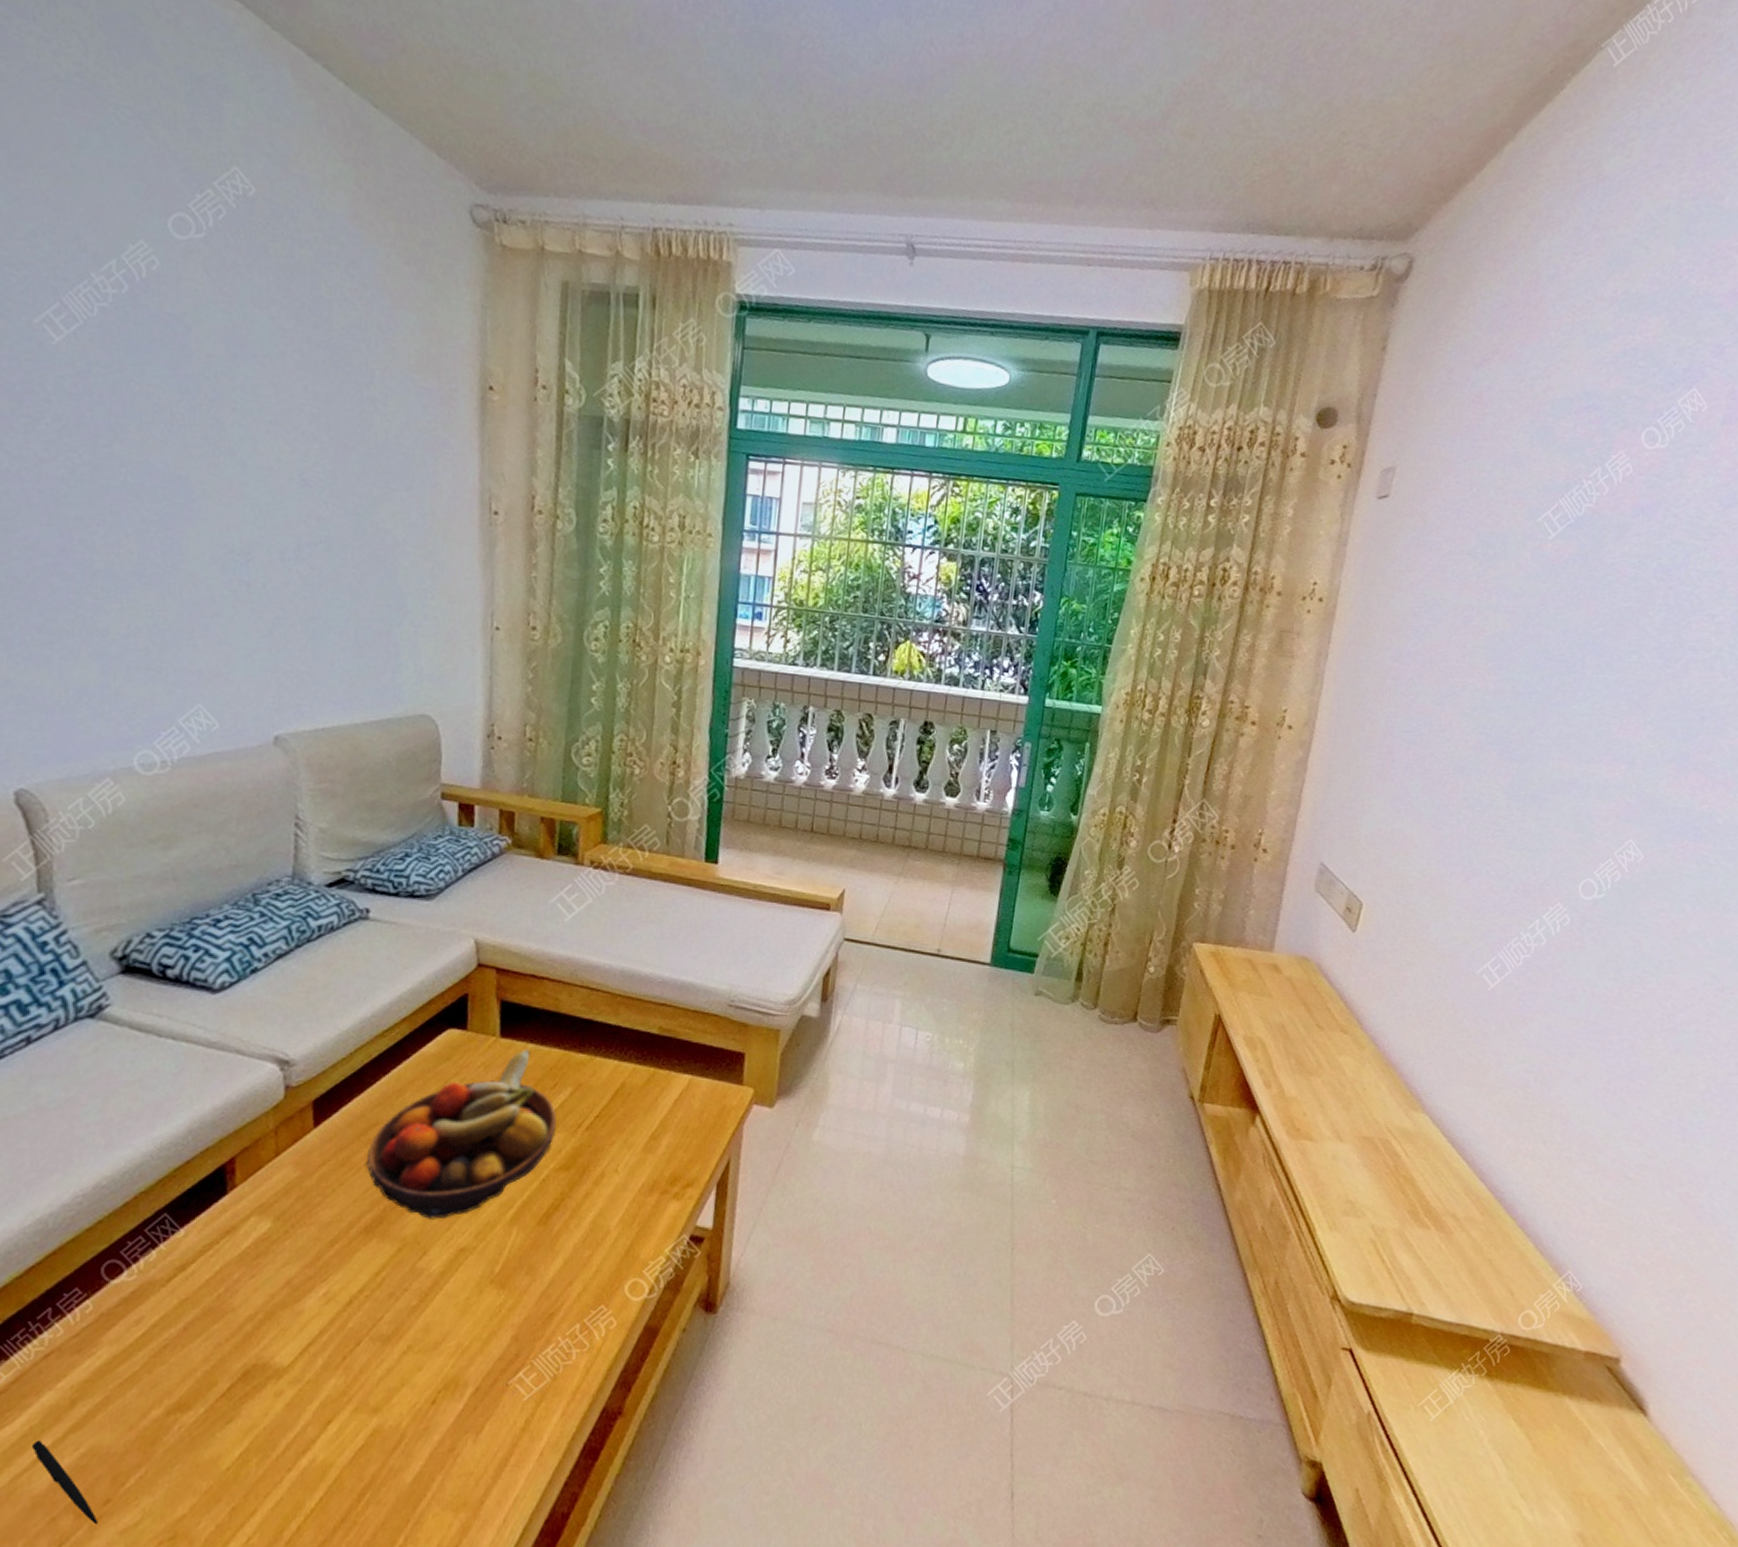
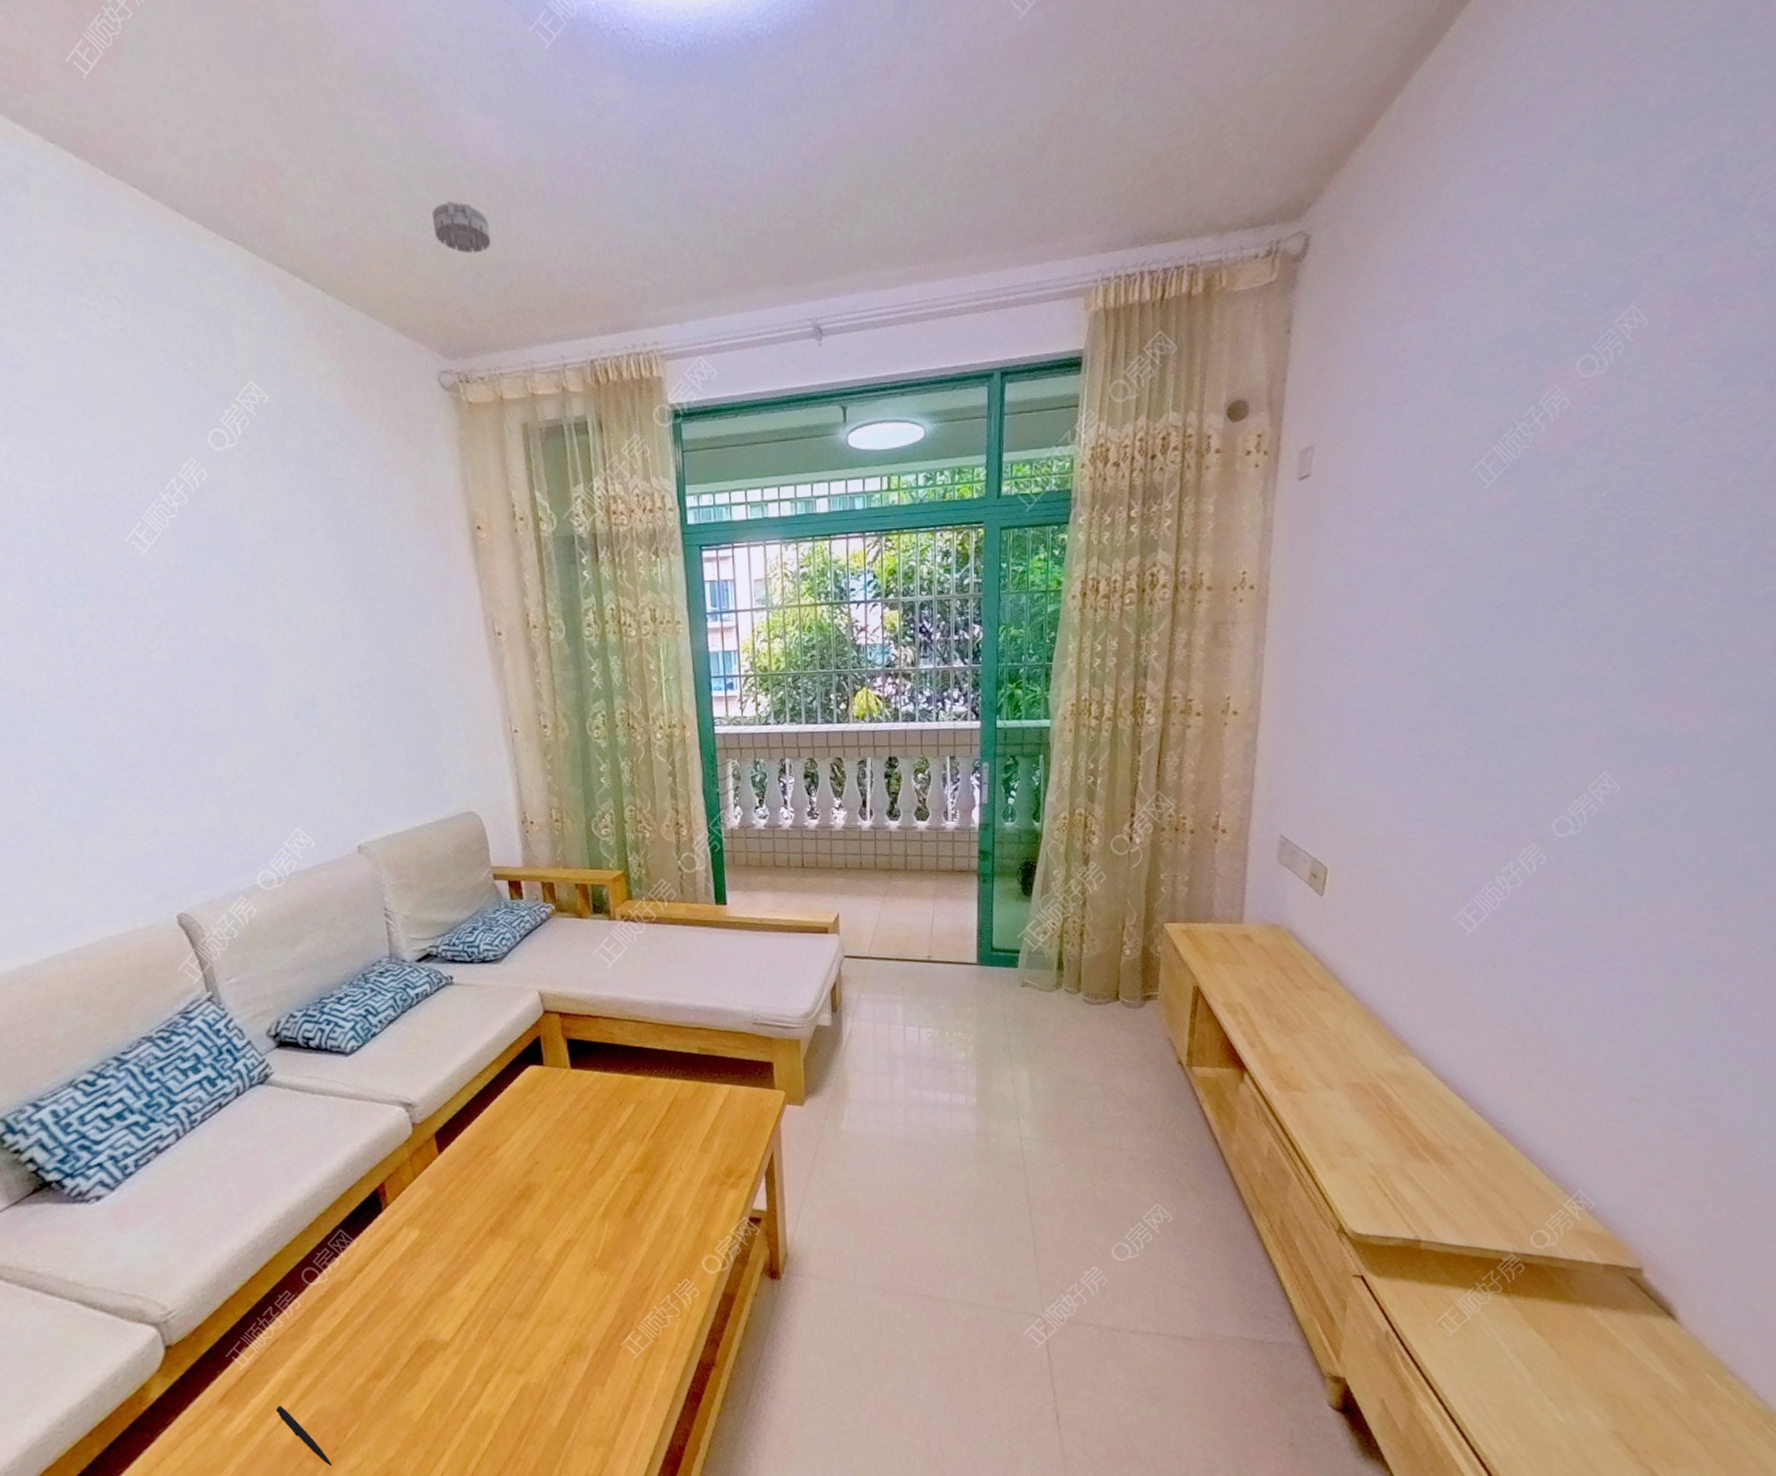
fruit bowl: present [367,1049,557,1219] -> none [483,1076,627,1219]
smoke detector: none [493,19,560,84] -> present [431,201,491,254]

